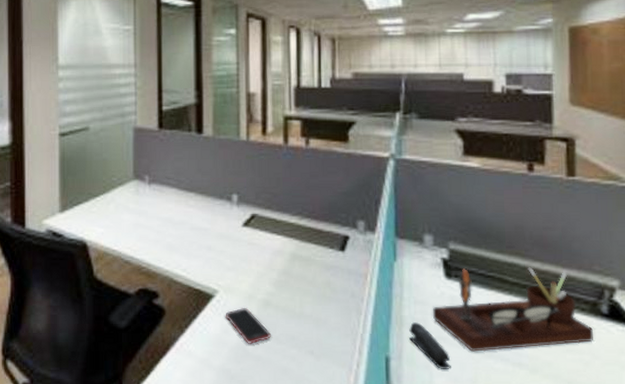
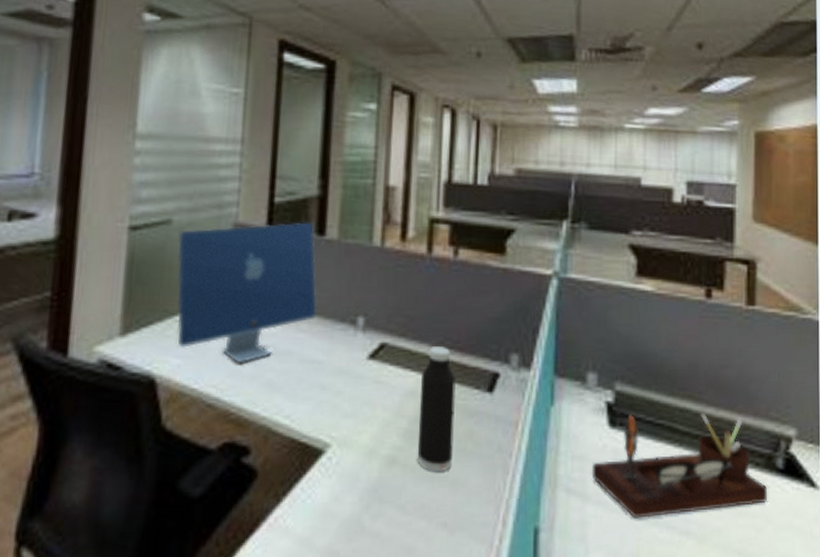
computer monitor: none [95,124,201,231] -> present [177,222,318,364]
cell phone: present [226,308,272,344] -> none [338,467,396,516]
water bottle: none [286,216,315,313] -> present [417,346,456,473]
stapler: present [409,322,451,369] -> none [564,483,610,542]

